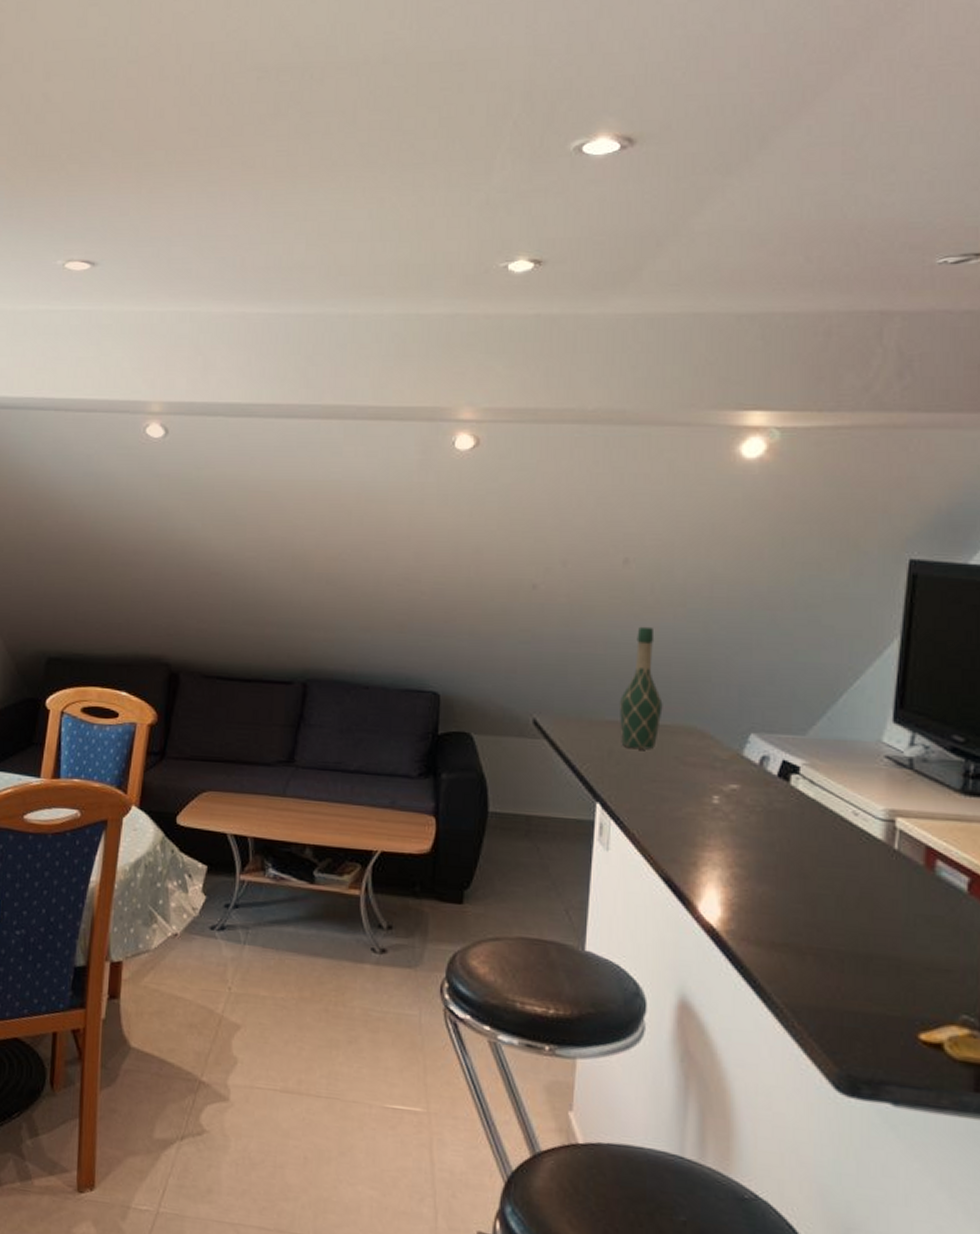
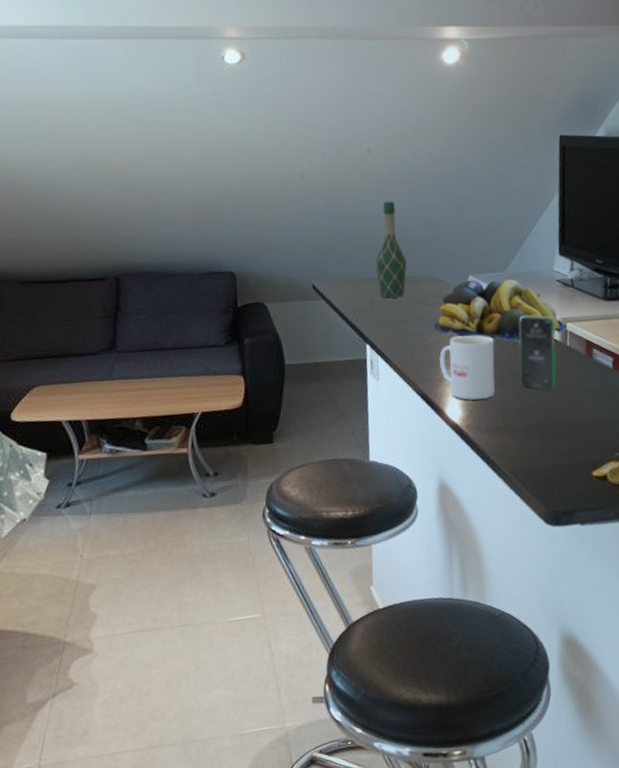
fruit bowl: none [692,740,892,832] -> present [434,279,564,342]
mug: none [696,811,778,902] -> present [439,335,495,400]
smartphone: none [814,797,876,905] -> present [518,315,556,390]

